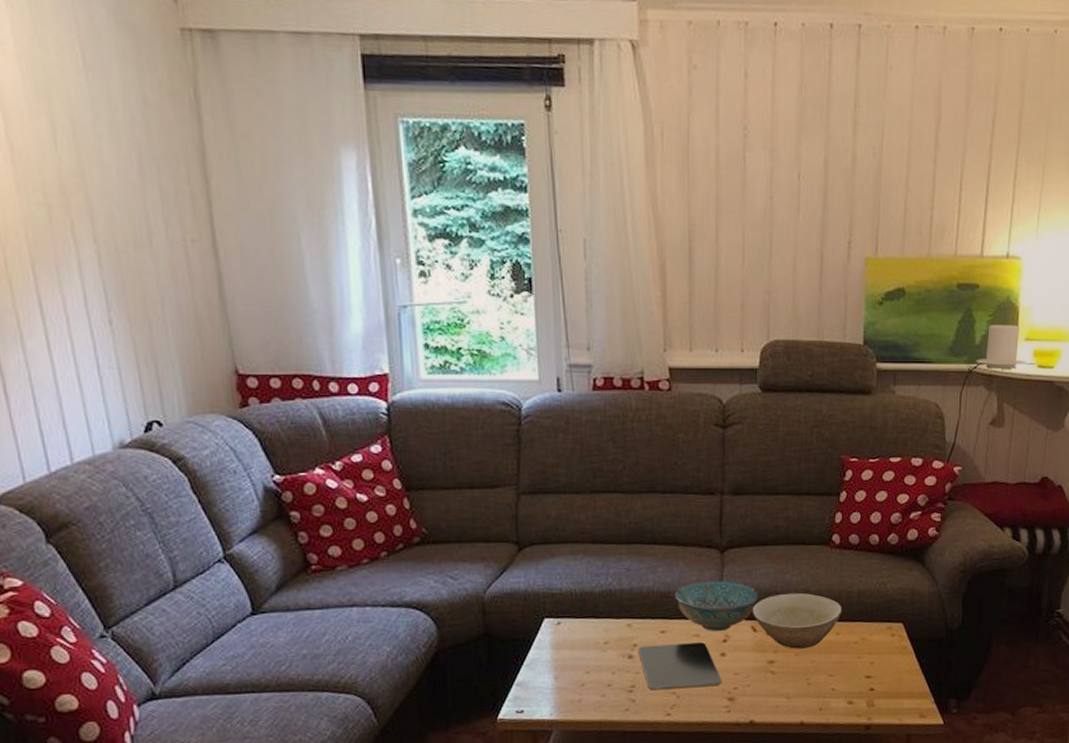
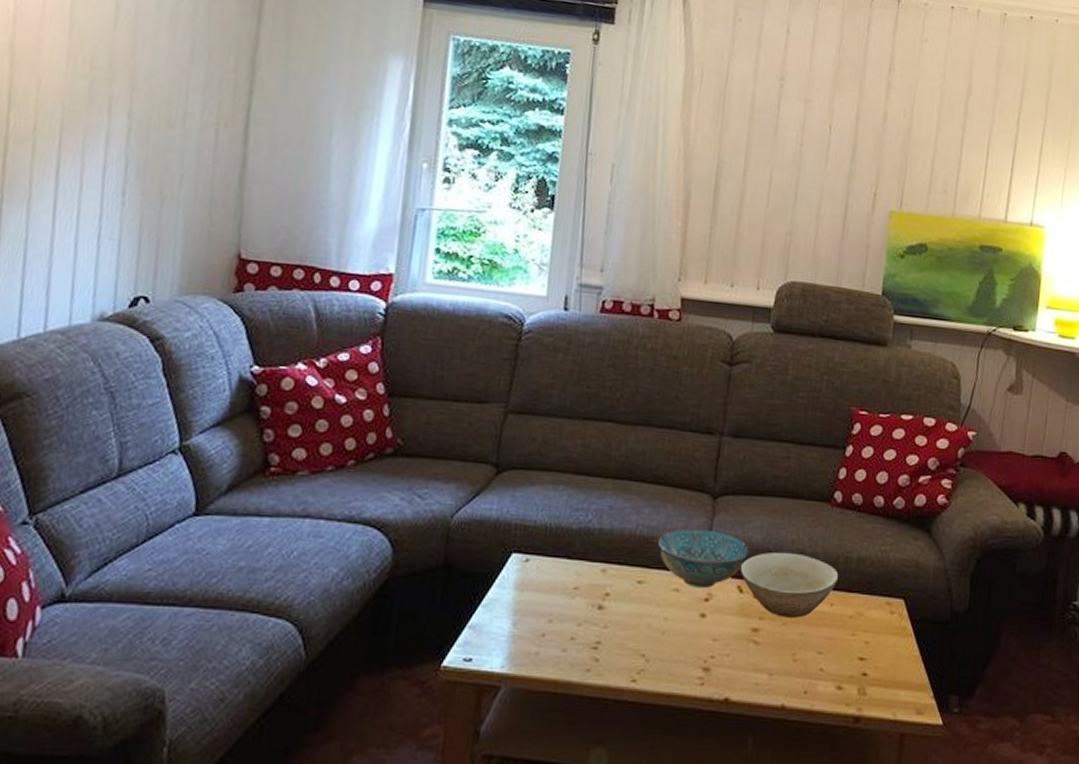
tablet: present [638,642,722,691] -> none [609,596,699,651]
candle: present [976,325,1027,369] -> none [996,289,1047,336]

